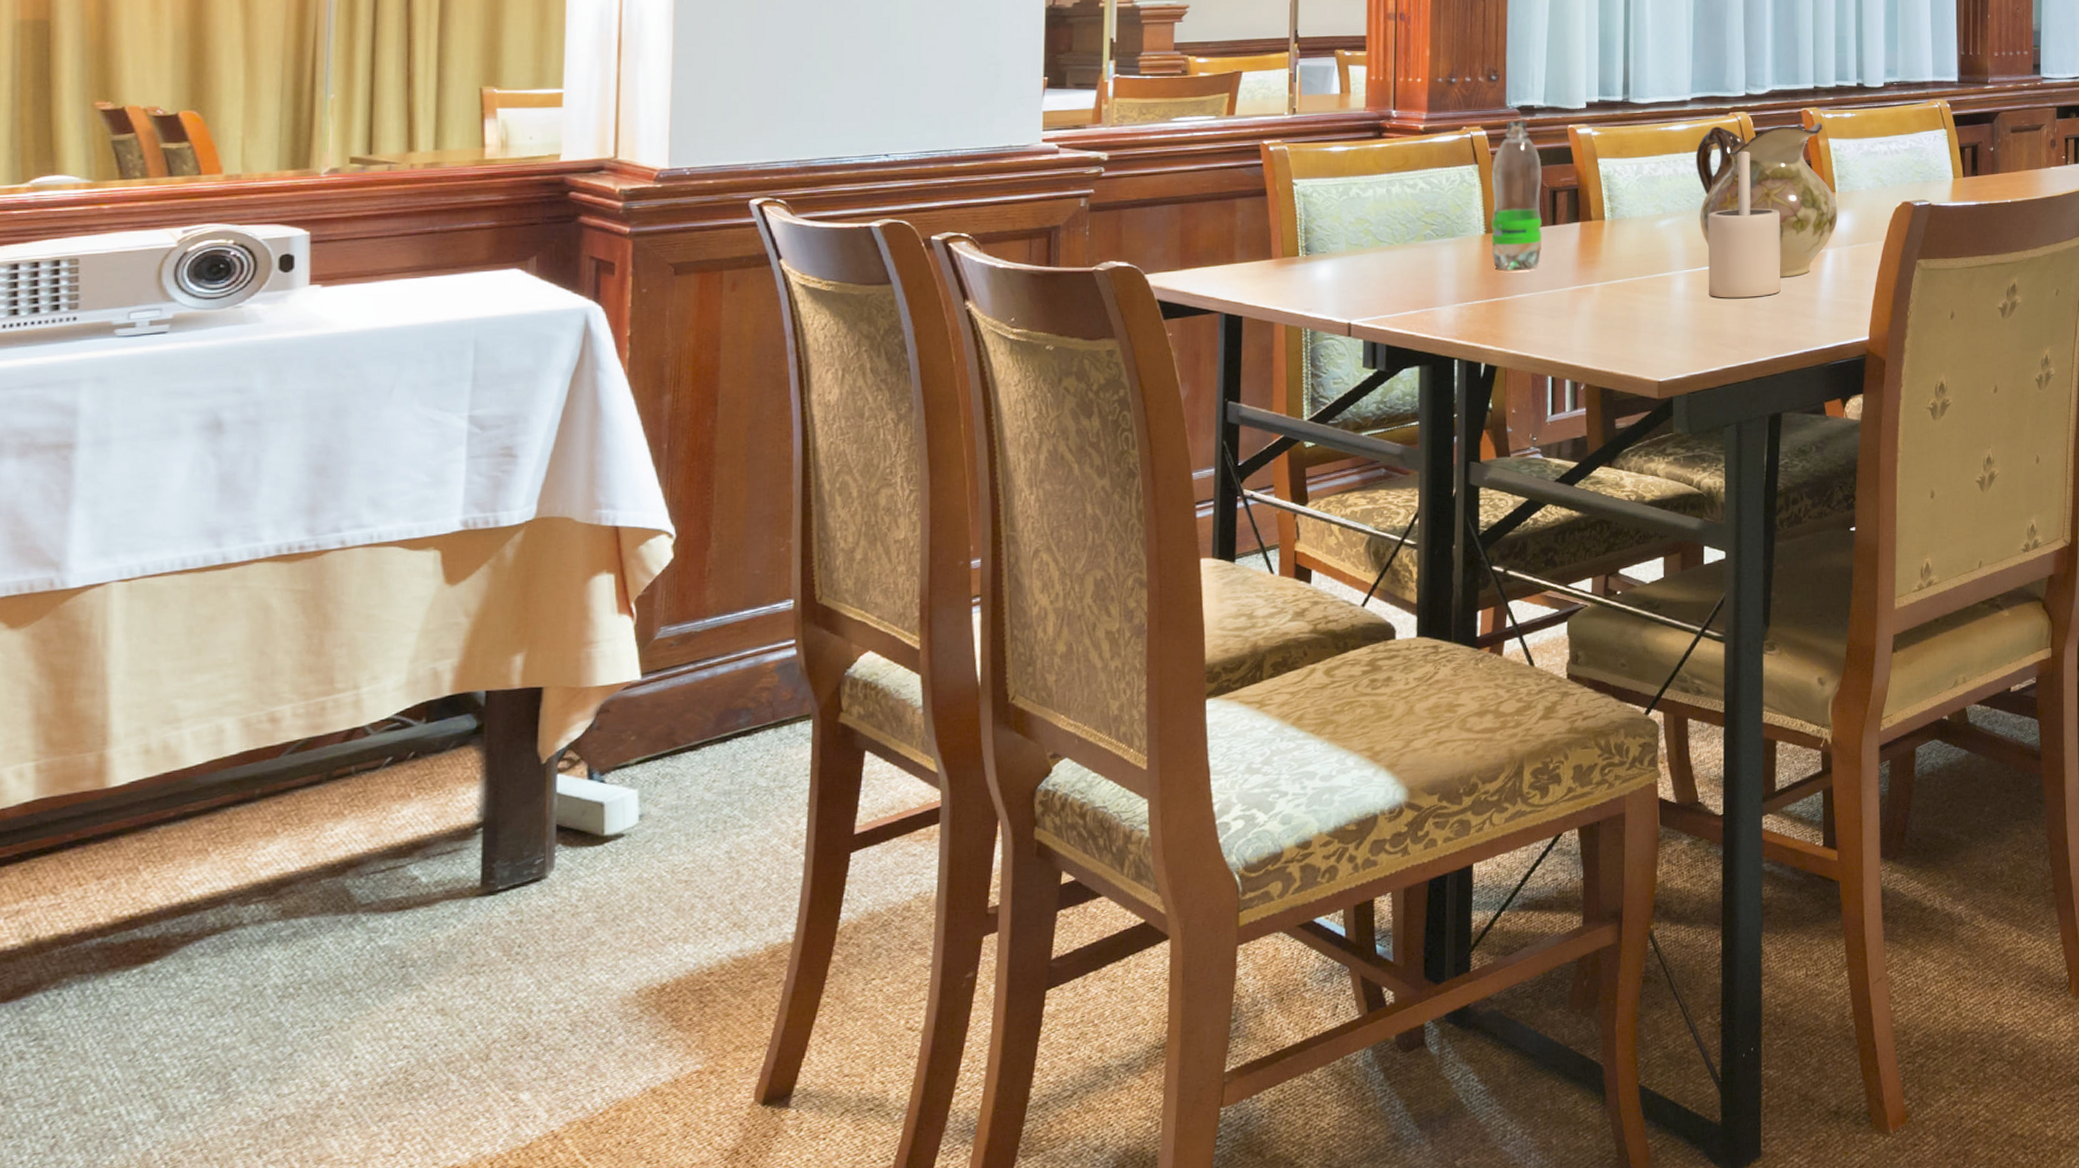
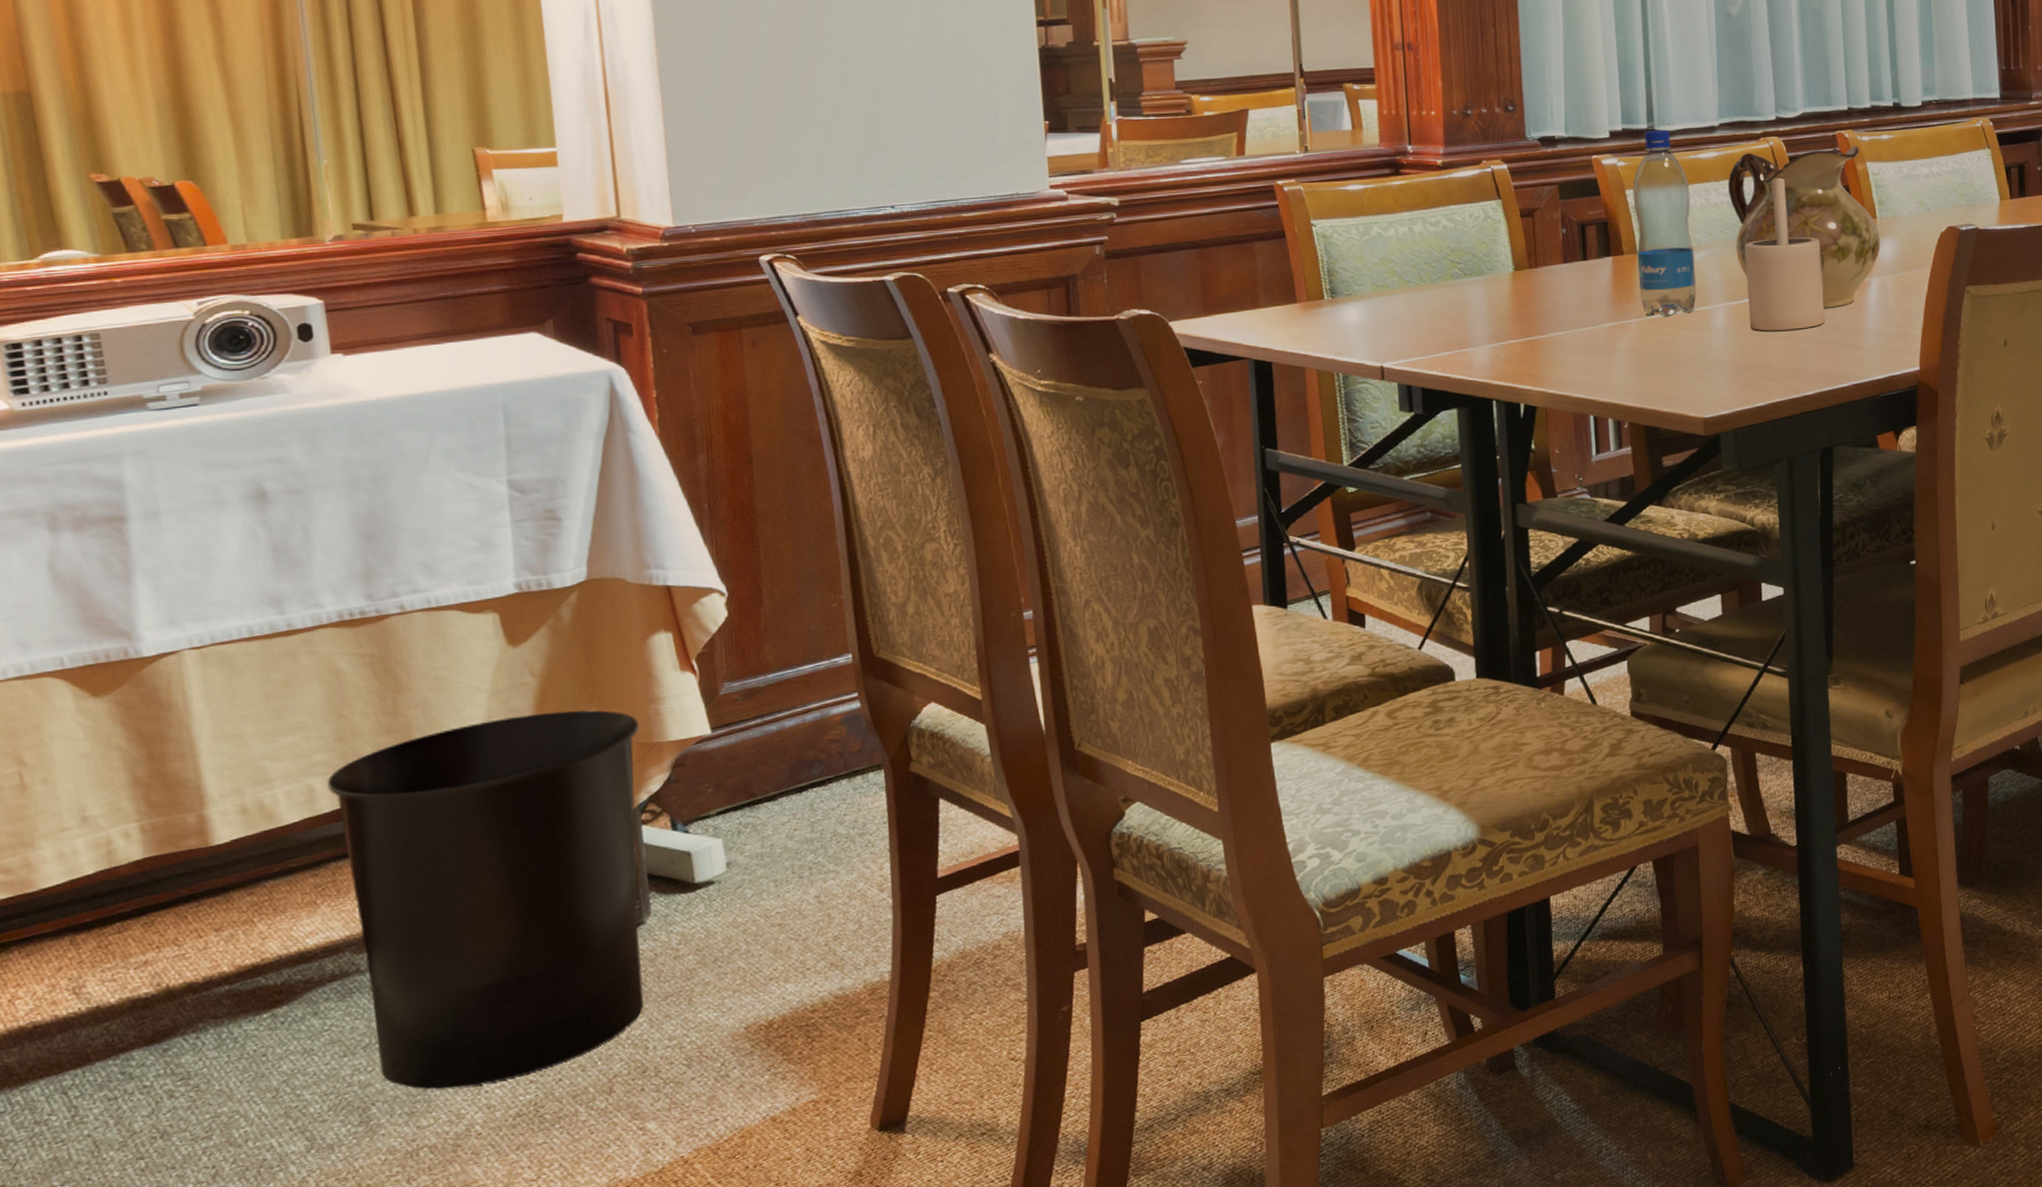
waste bin: none [238,652,568,1054] -> present [327,710,644,1090]
bottle: present [1491,120,1542,272] -> none [1516,151,1574,310]
bottle: none [1604,103,1660,282] -> present [1632,130,1697,317]

